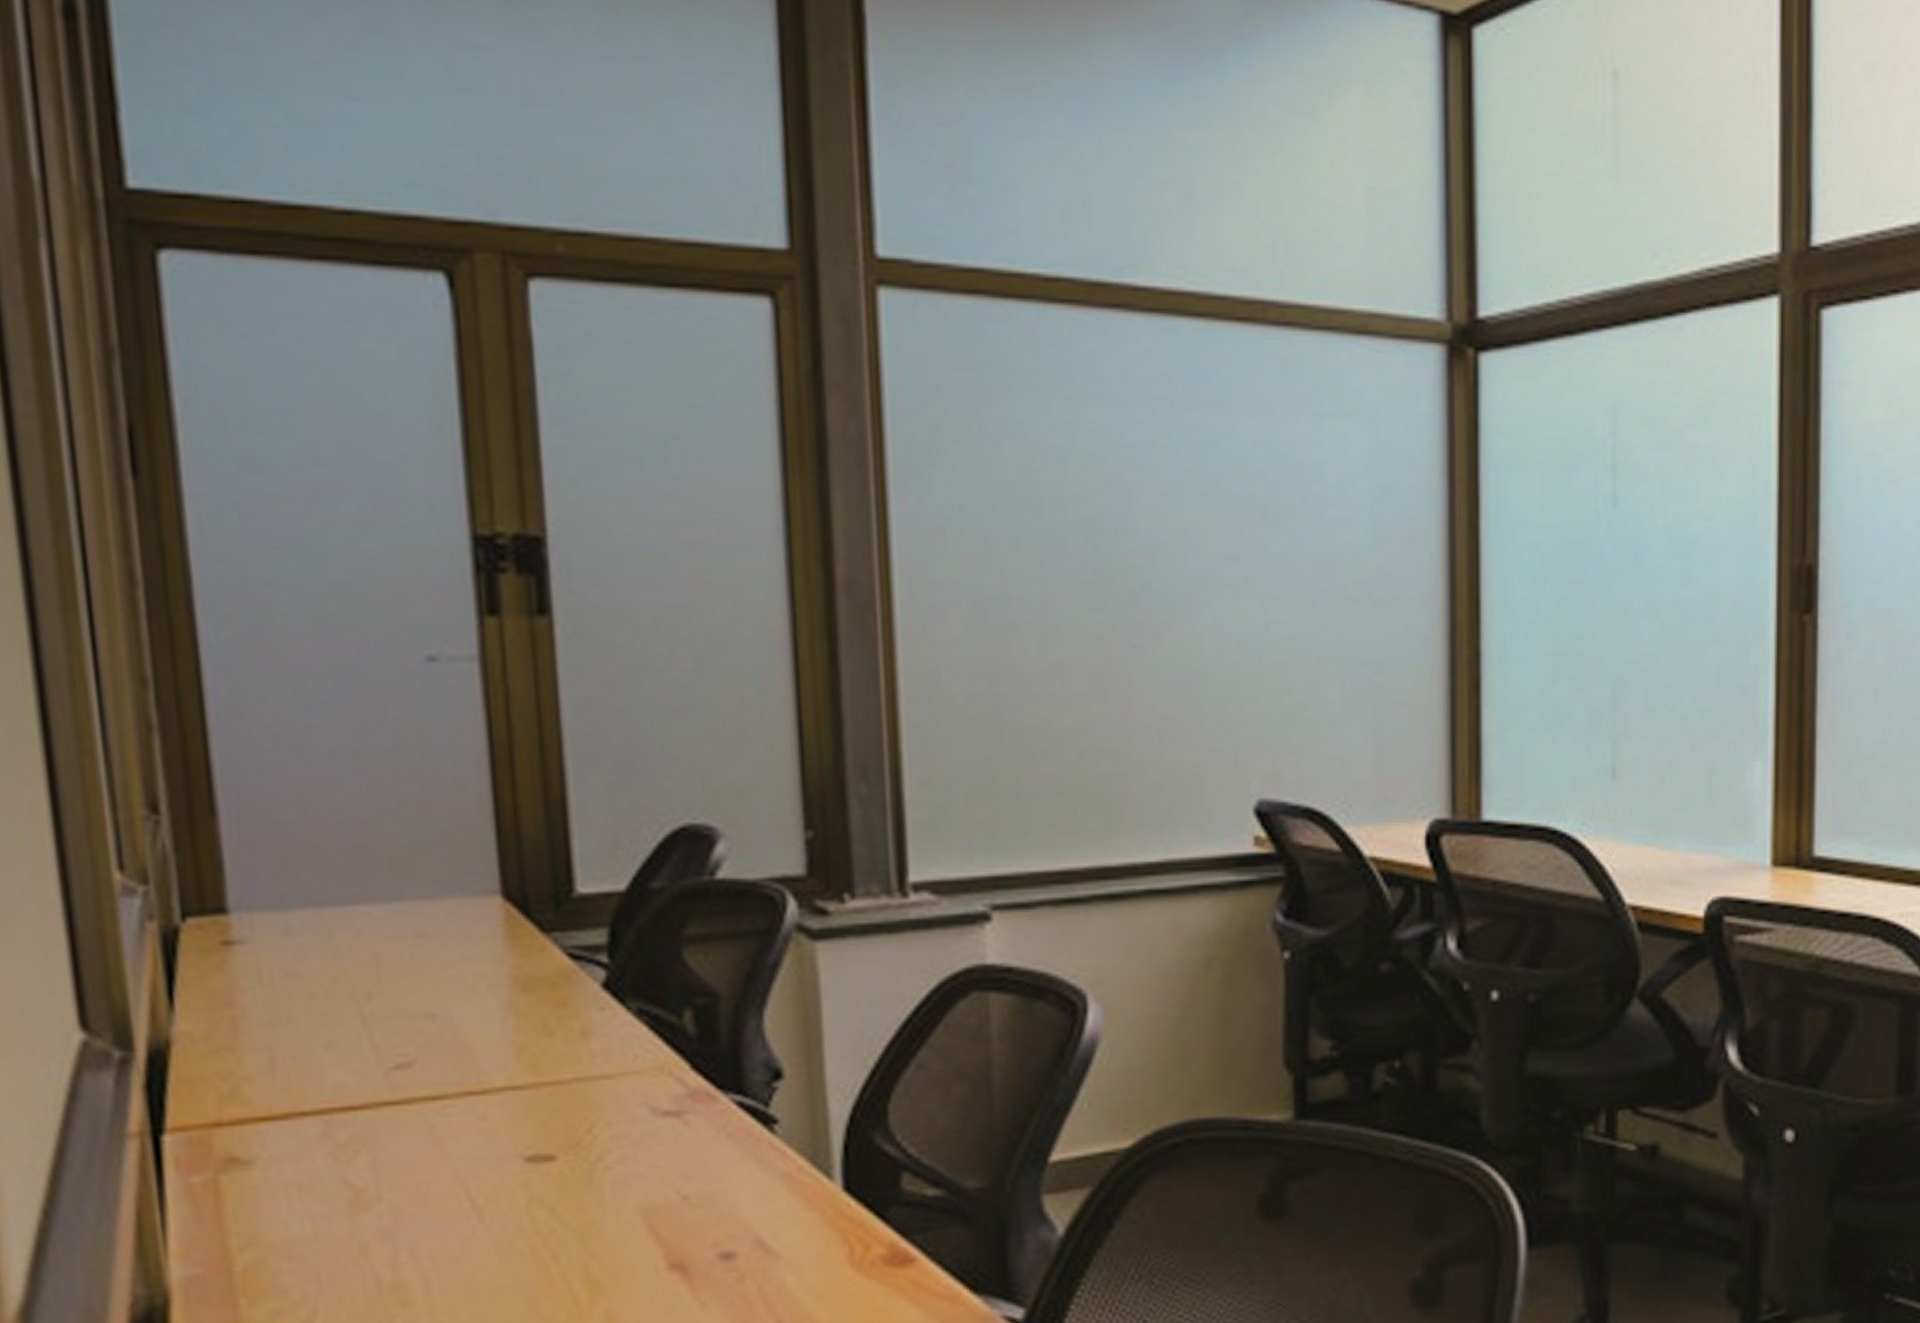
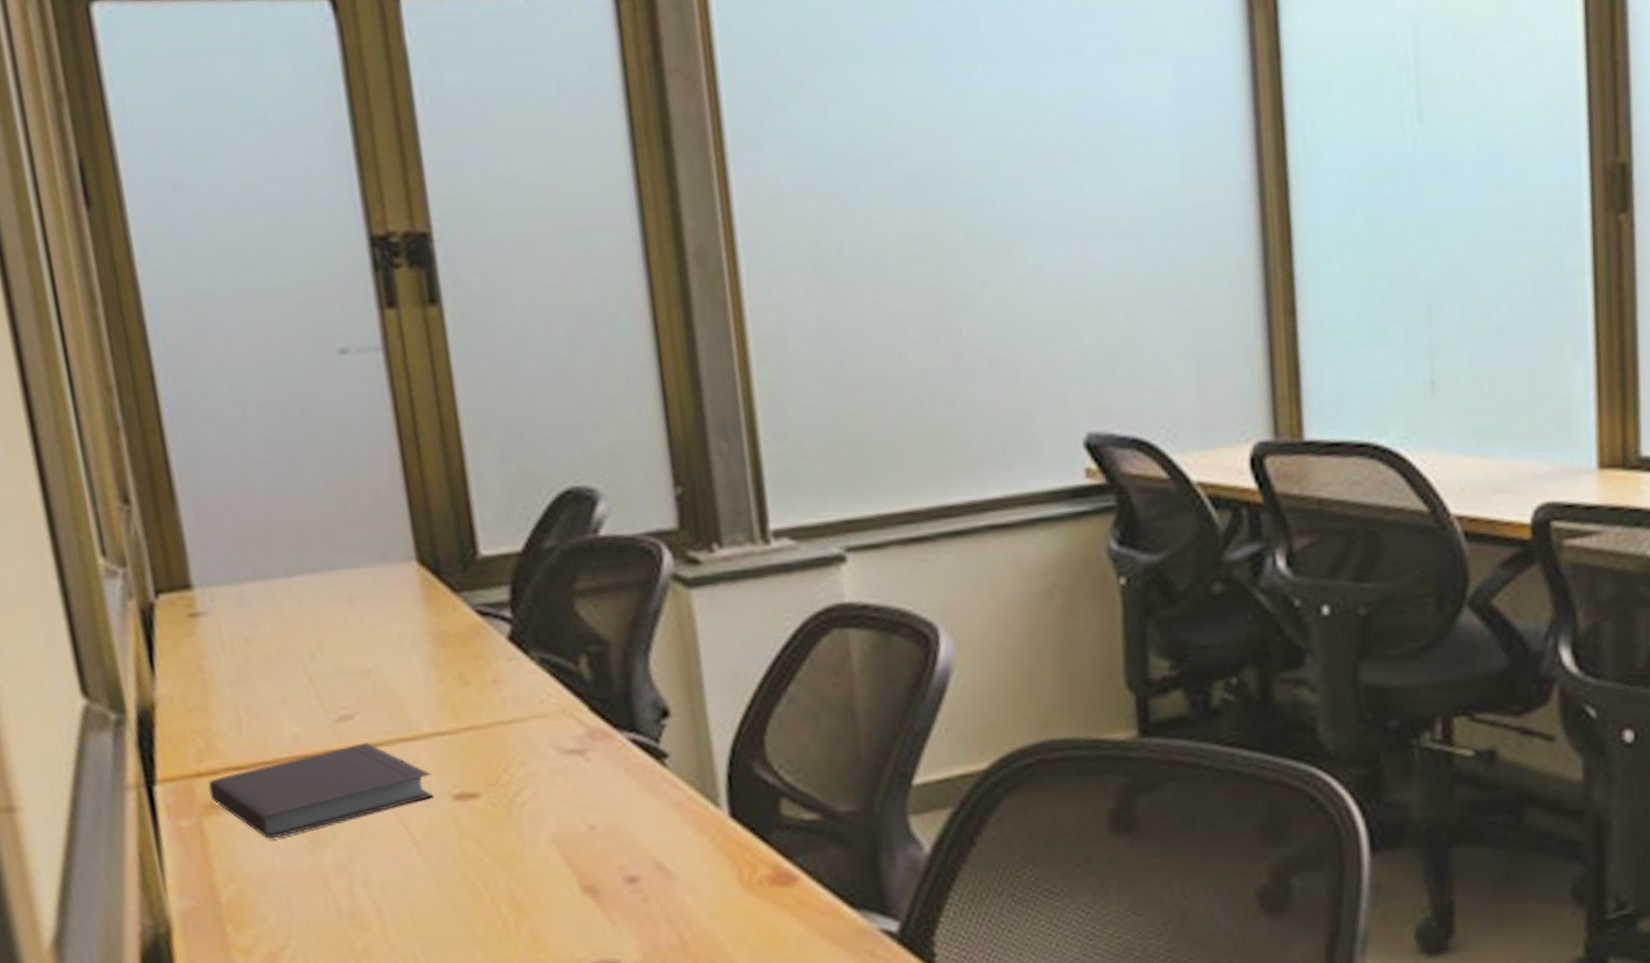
notebook: none [229,1095,503,1200] -> present [208,743,435,839]

